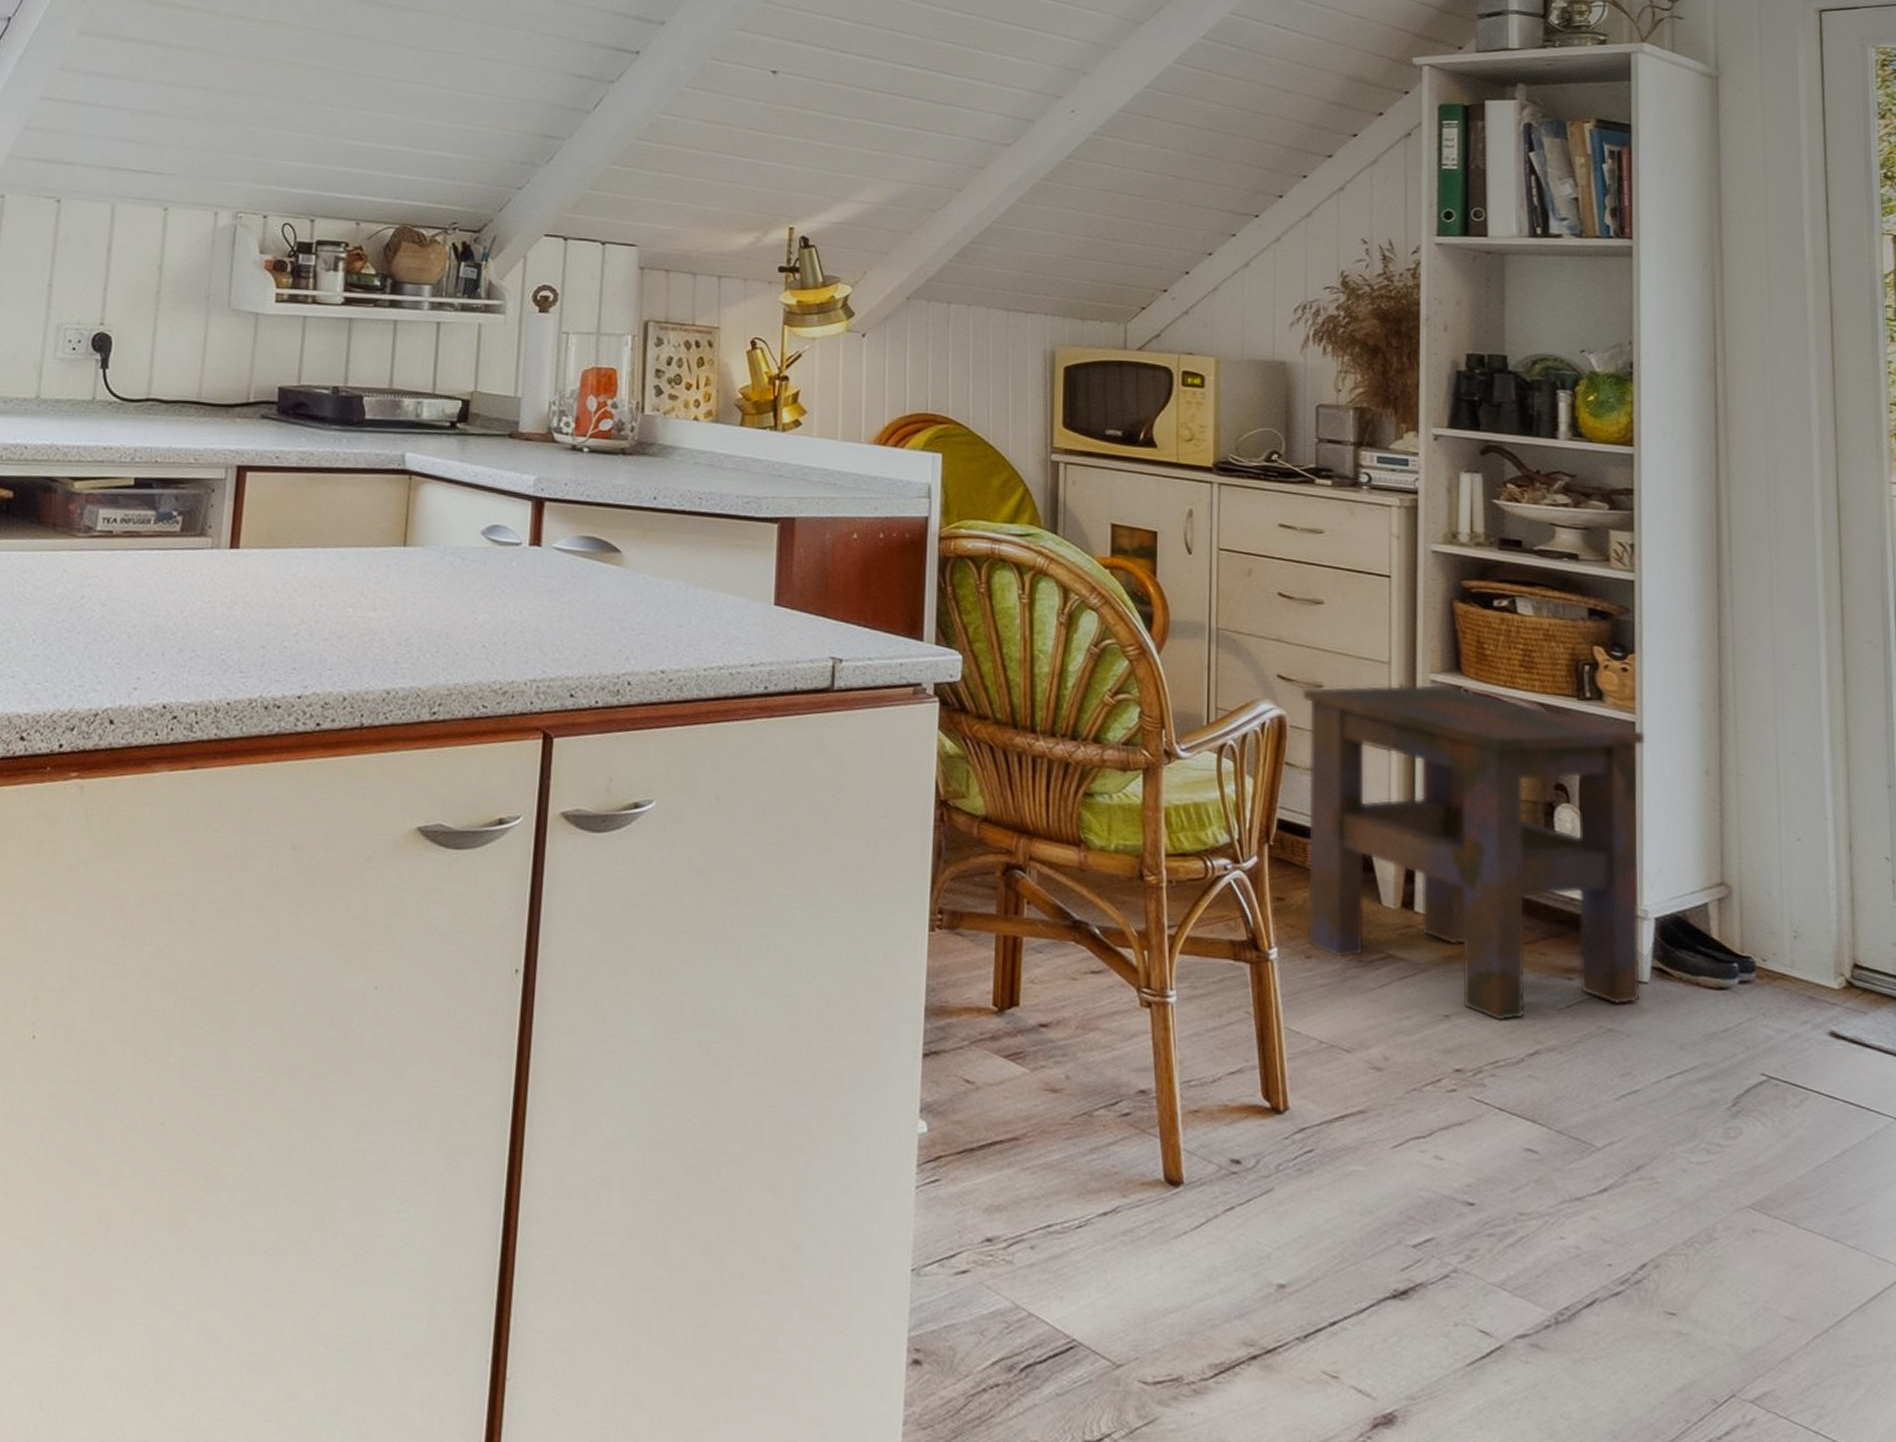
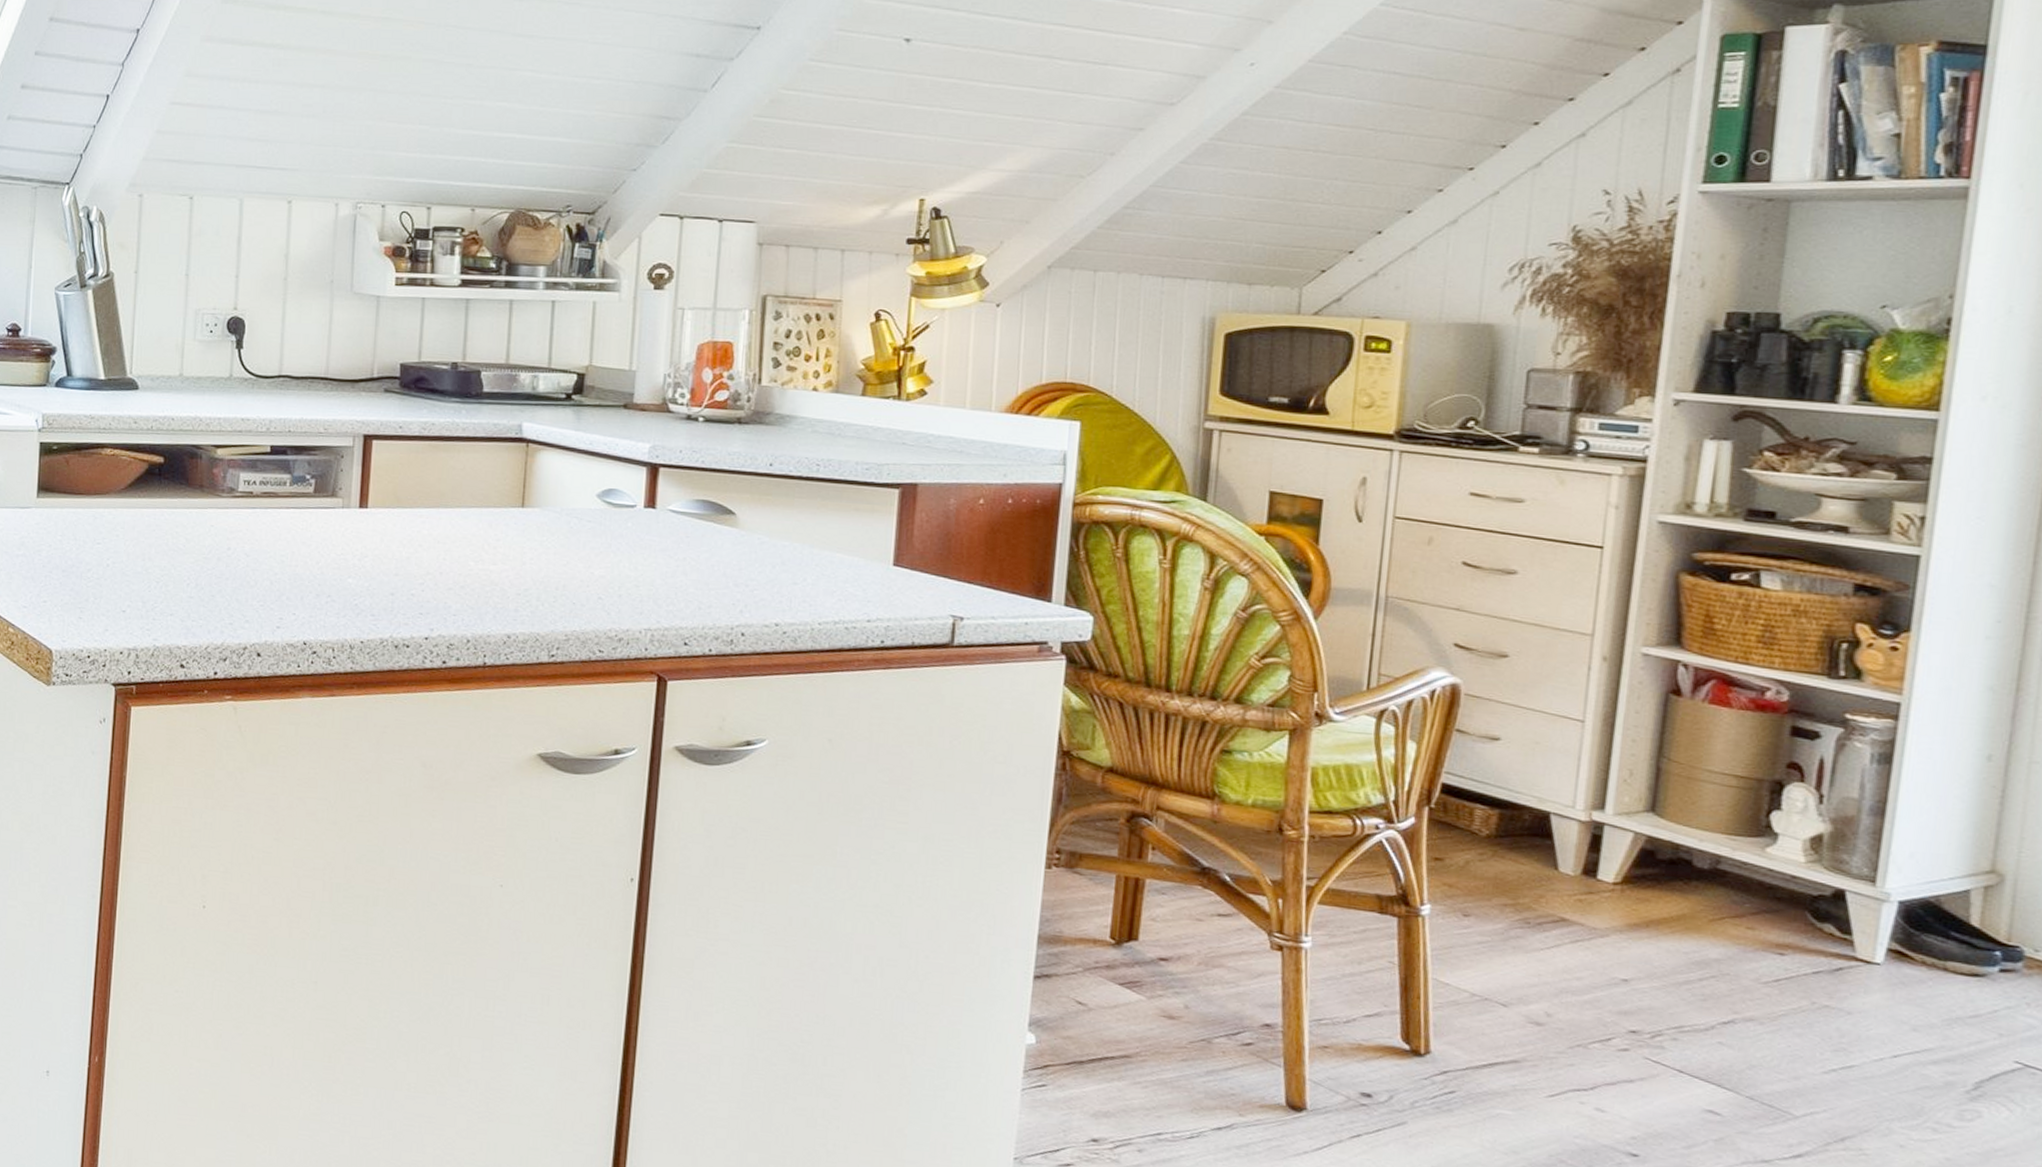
side table: present [1301,683,1646,1021] -> none [1466,656,1913,990]

